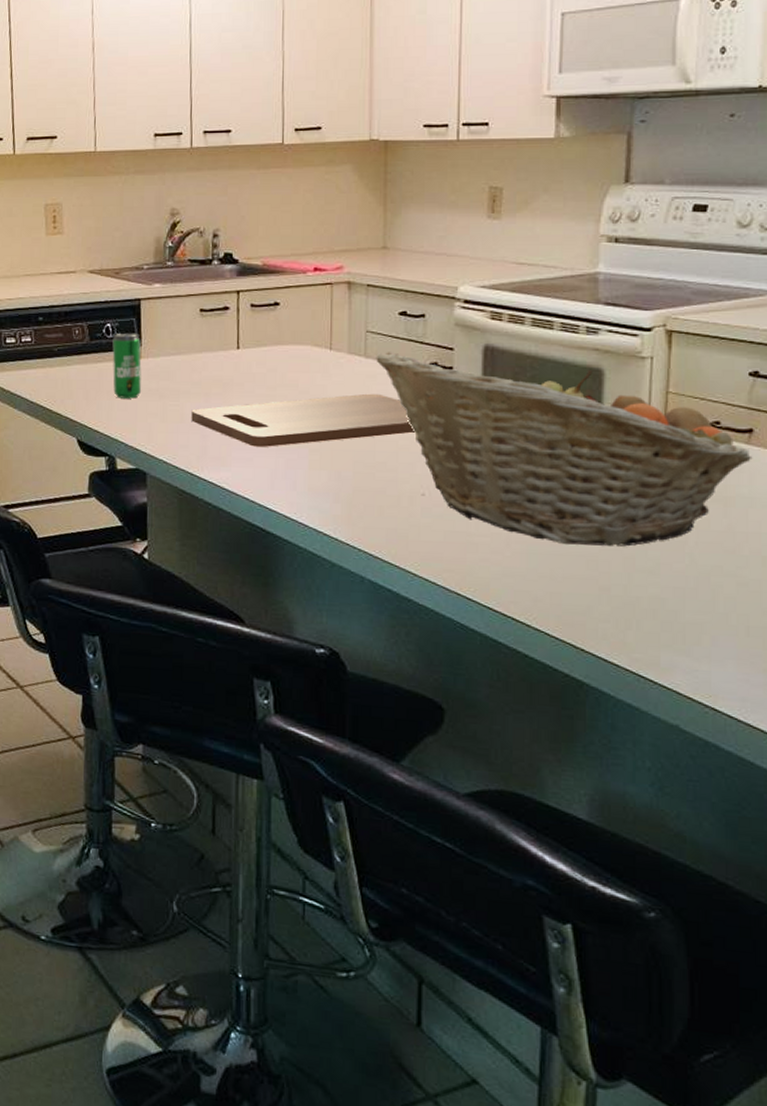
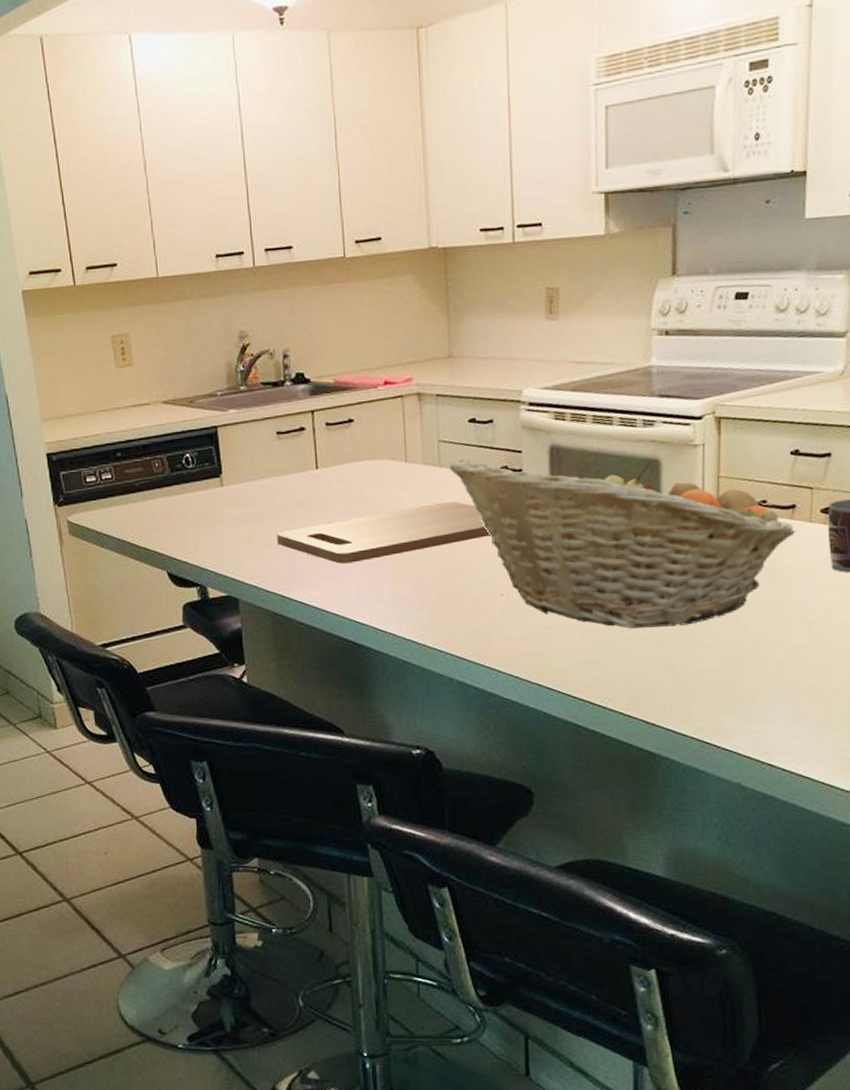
beverage can: present [112,332,142,399] -> none [193,461,227,528]

